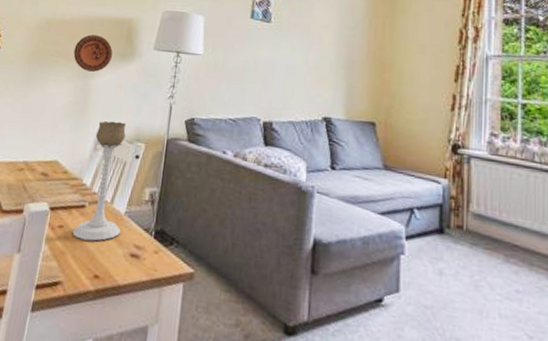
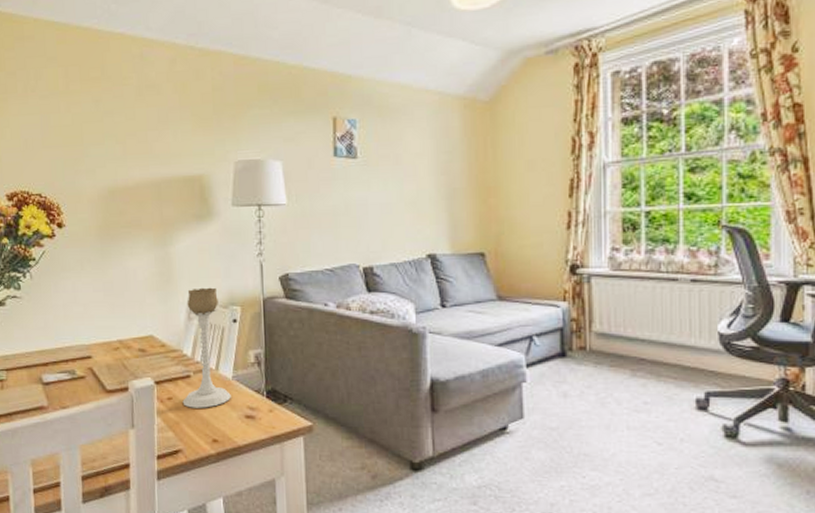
decorative plate: present [73,34,113,73] -> none [145,198,188,240]

